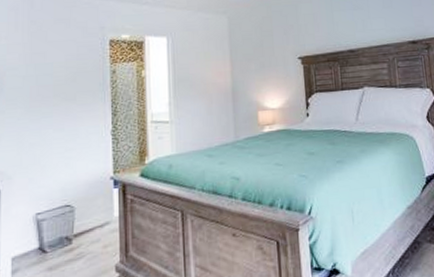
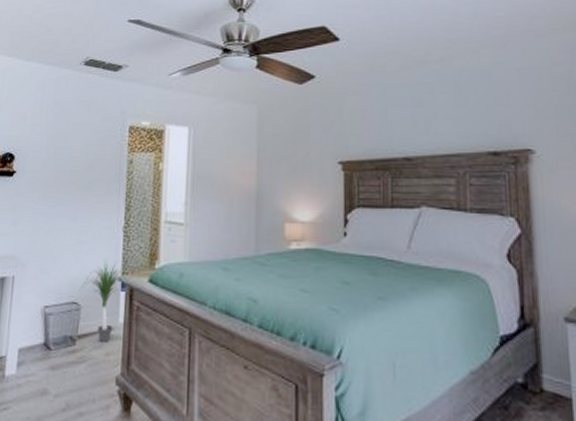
potted plant: none [71,163,114,237] -> present [78,260,122,342]

